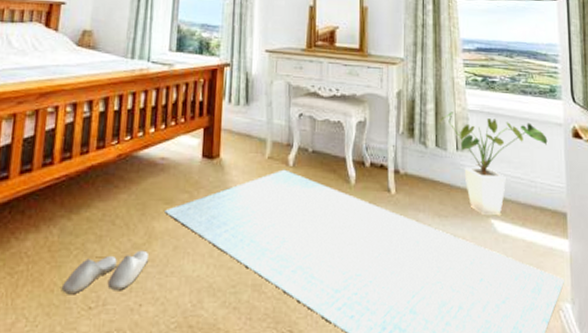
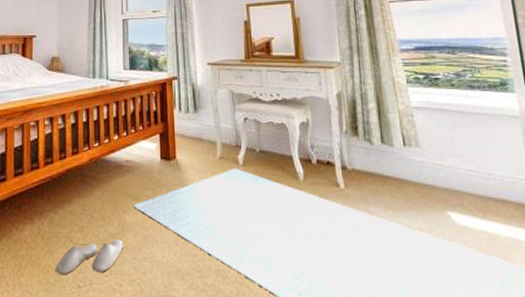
house plant: present [439,112,548,215] -> none [383,109,503,207]

